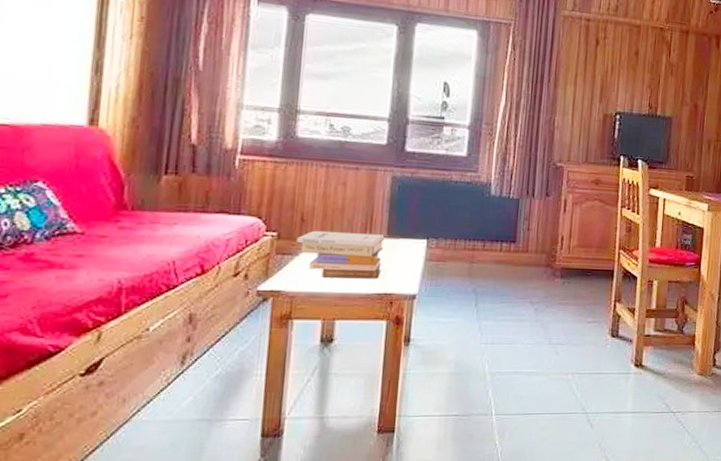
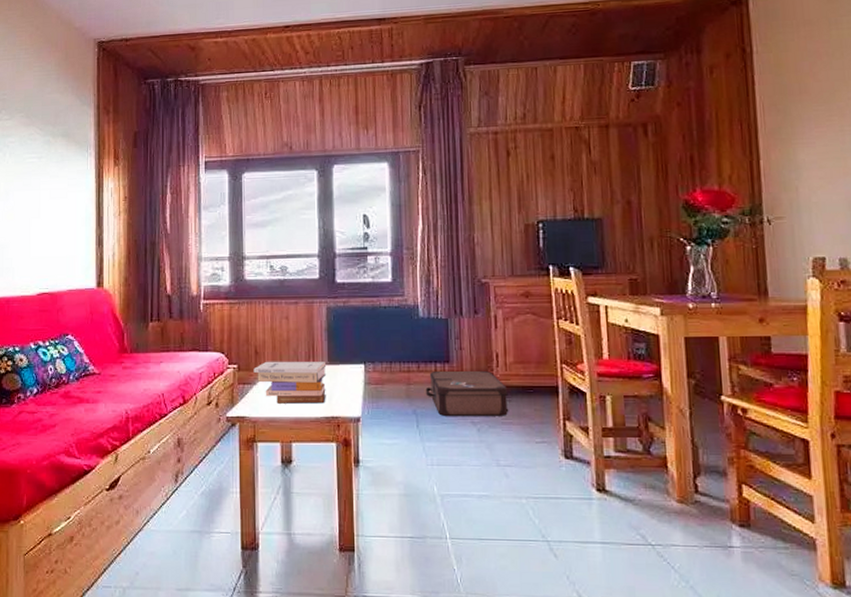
suitcase: none [488,251,568,297] -> present [425,371,509,416]

